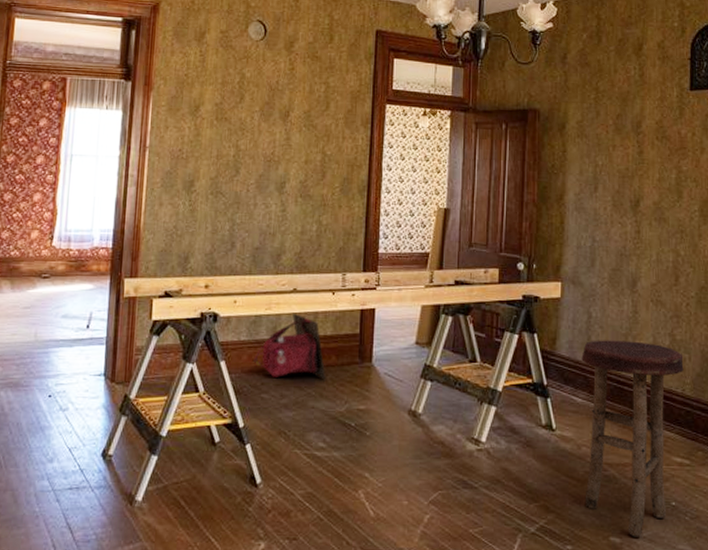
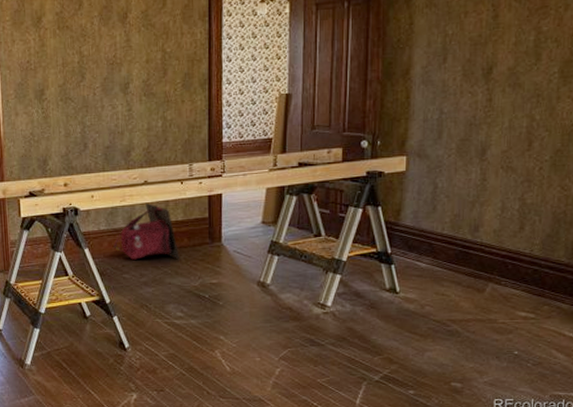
stool: present [581,340,684,537] -> none [426,207,533,382]

